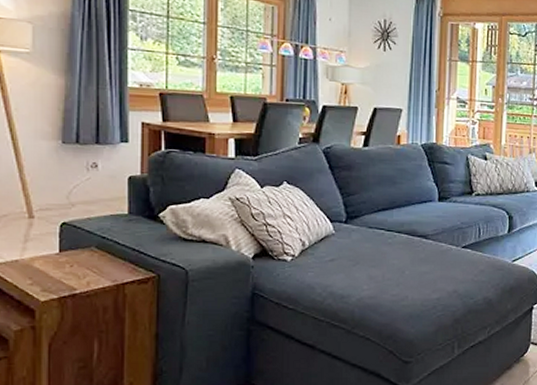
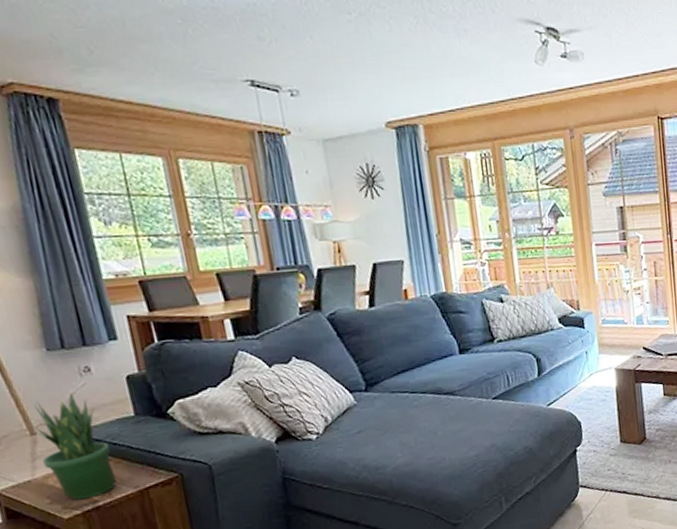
planter: none [29,184,98,285] -> present [29,392,117,500]

